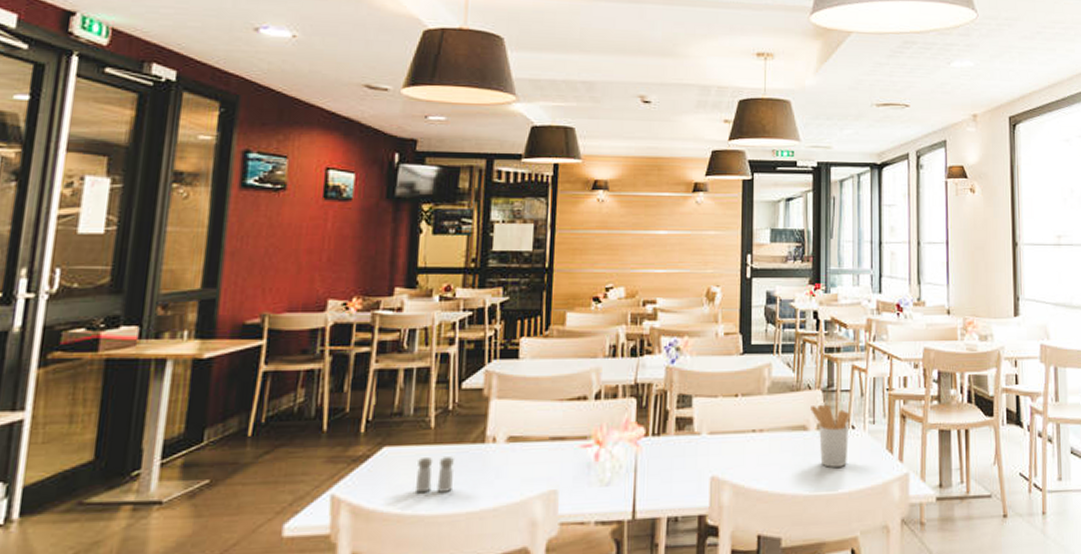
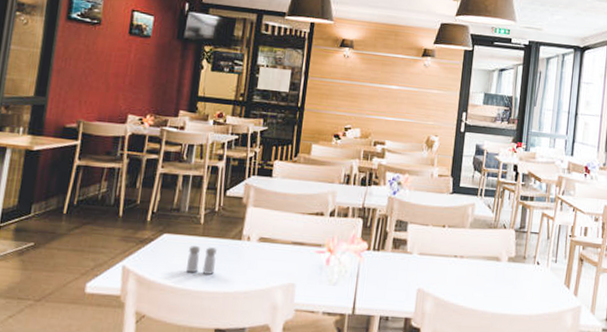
utensil holder: present [811,404,850,468] -> none [504,241,537,294]

